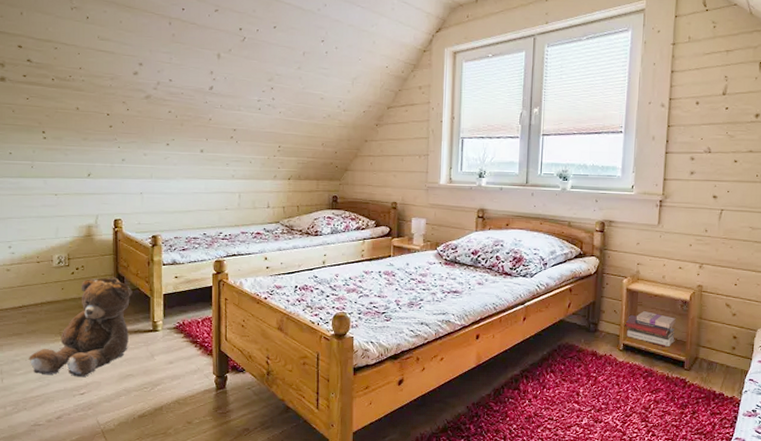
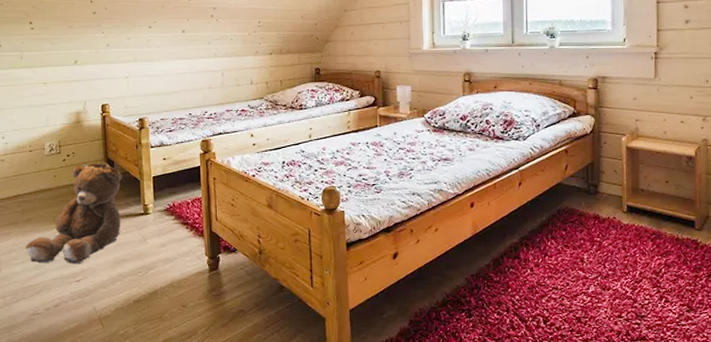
books: present [623,311,676,347] -> none [625,170,682,207]

